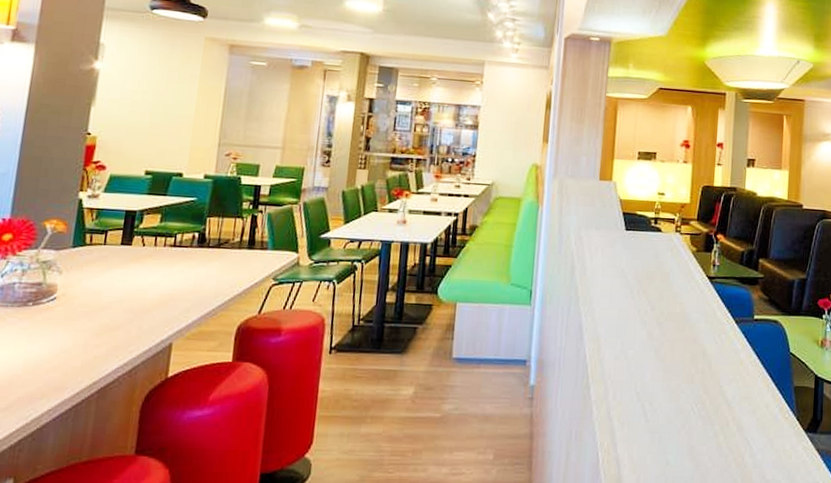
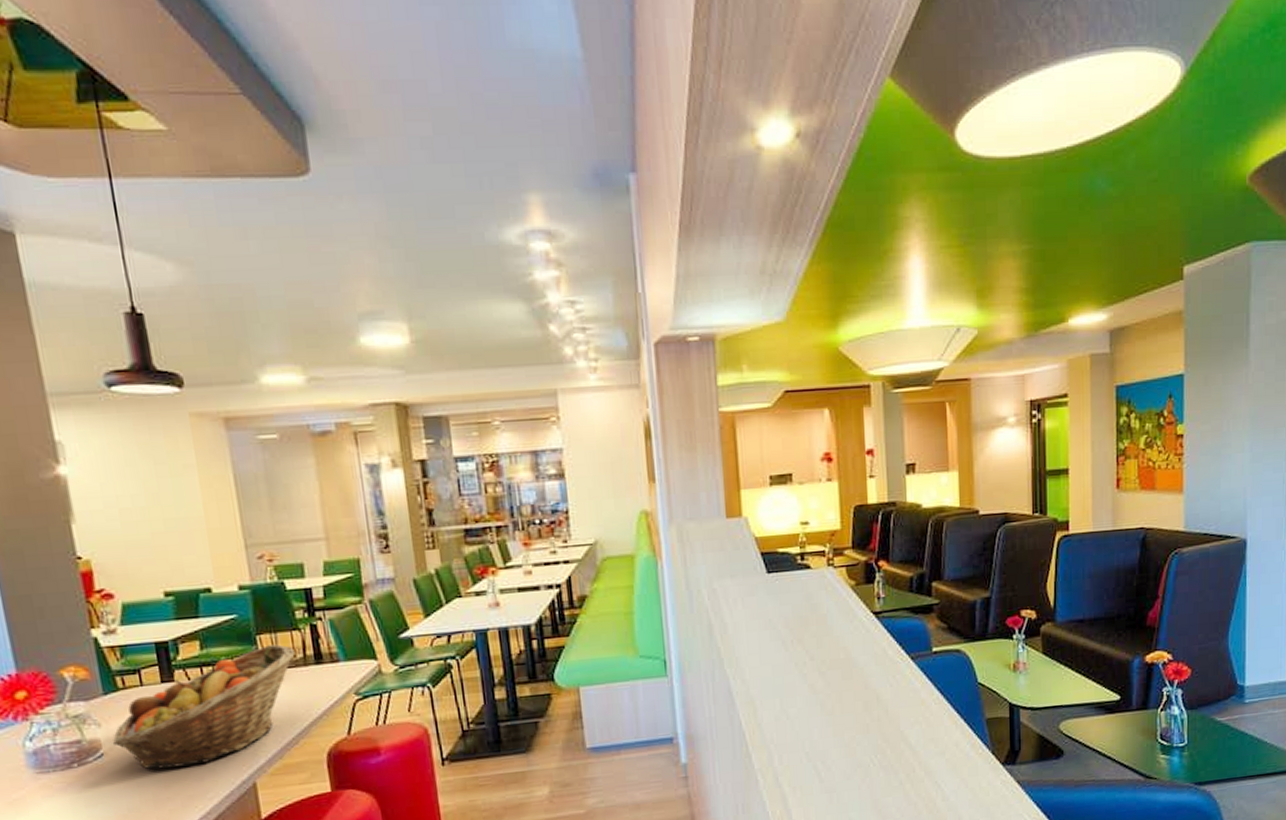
fruit basket: none [66,227,234,320] -> present [112,644,295,770]

